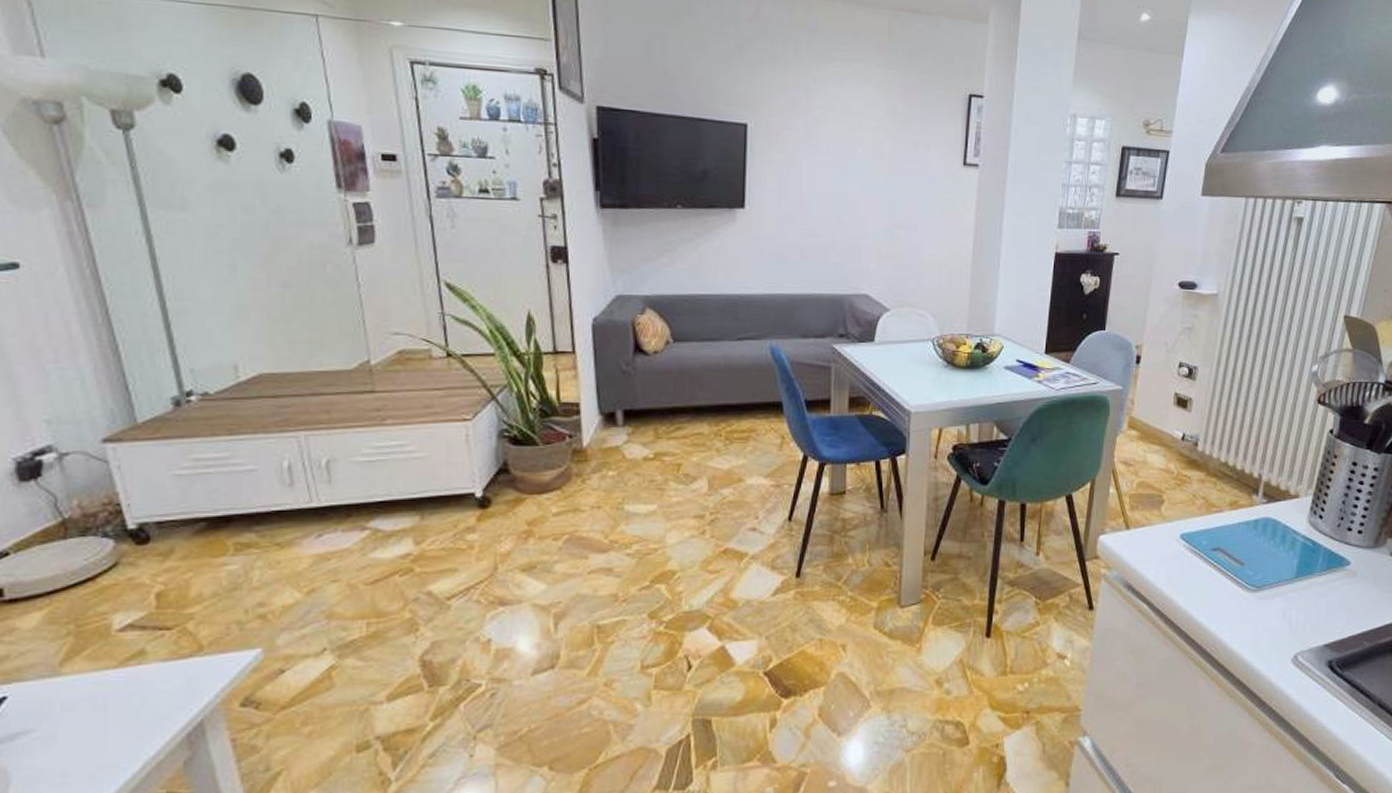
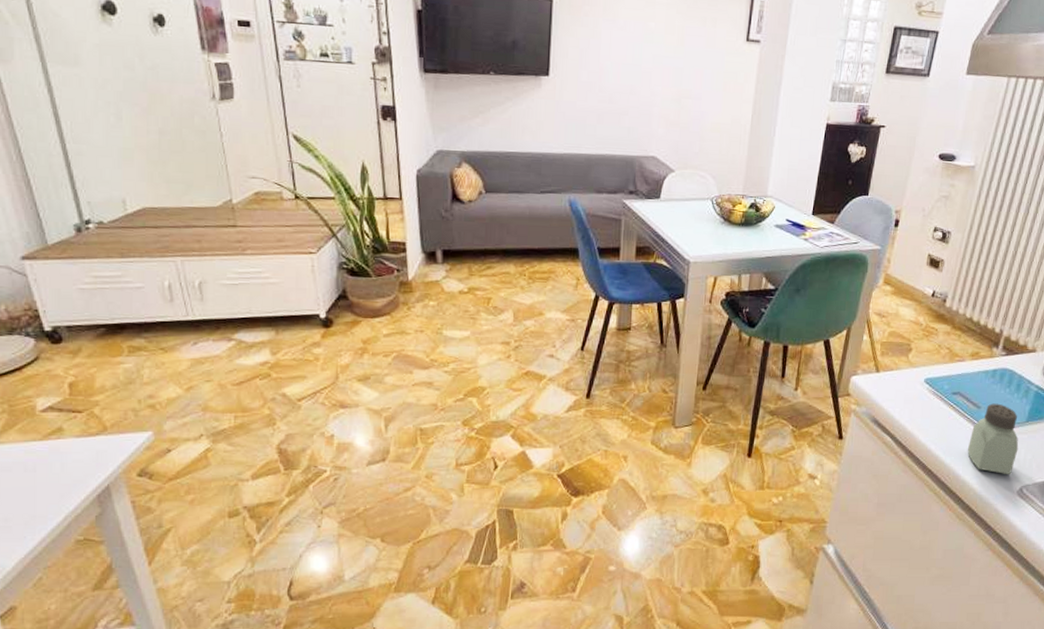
saltshaker: none [1233,558,1289,641] -> present [967,403,1019,475]

